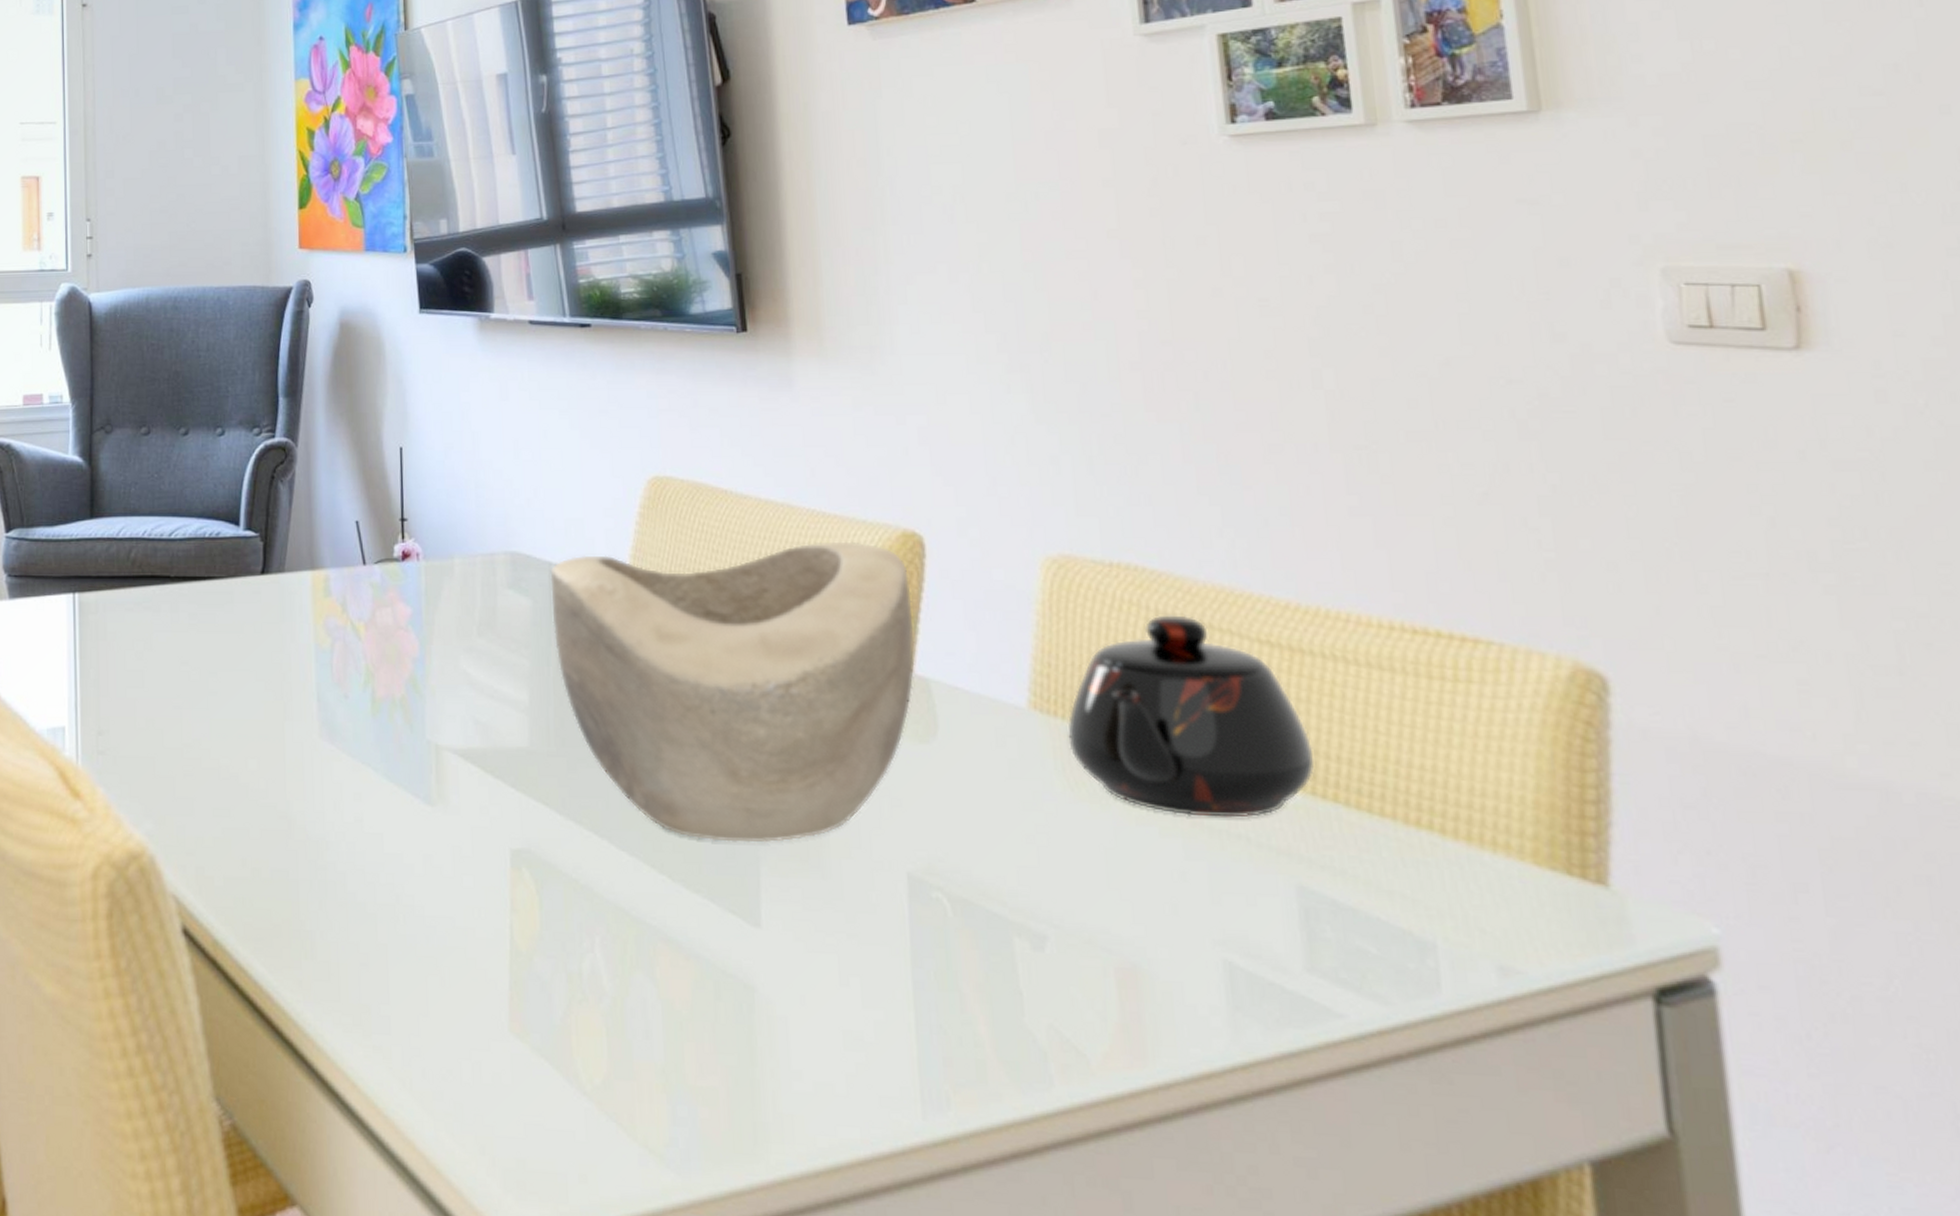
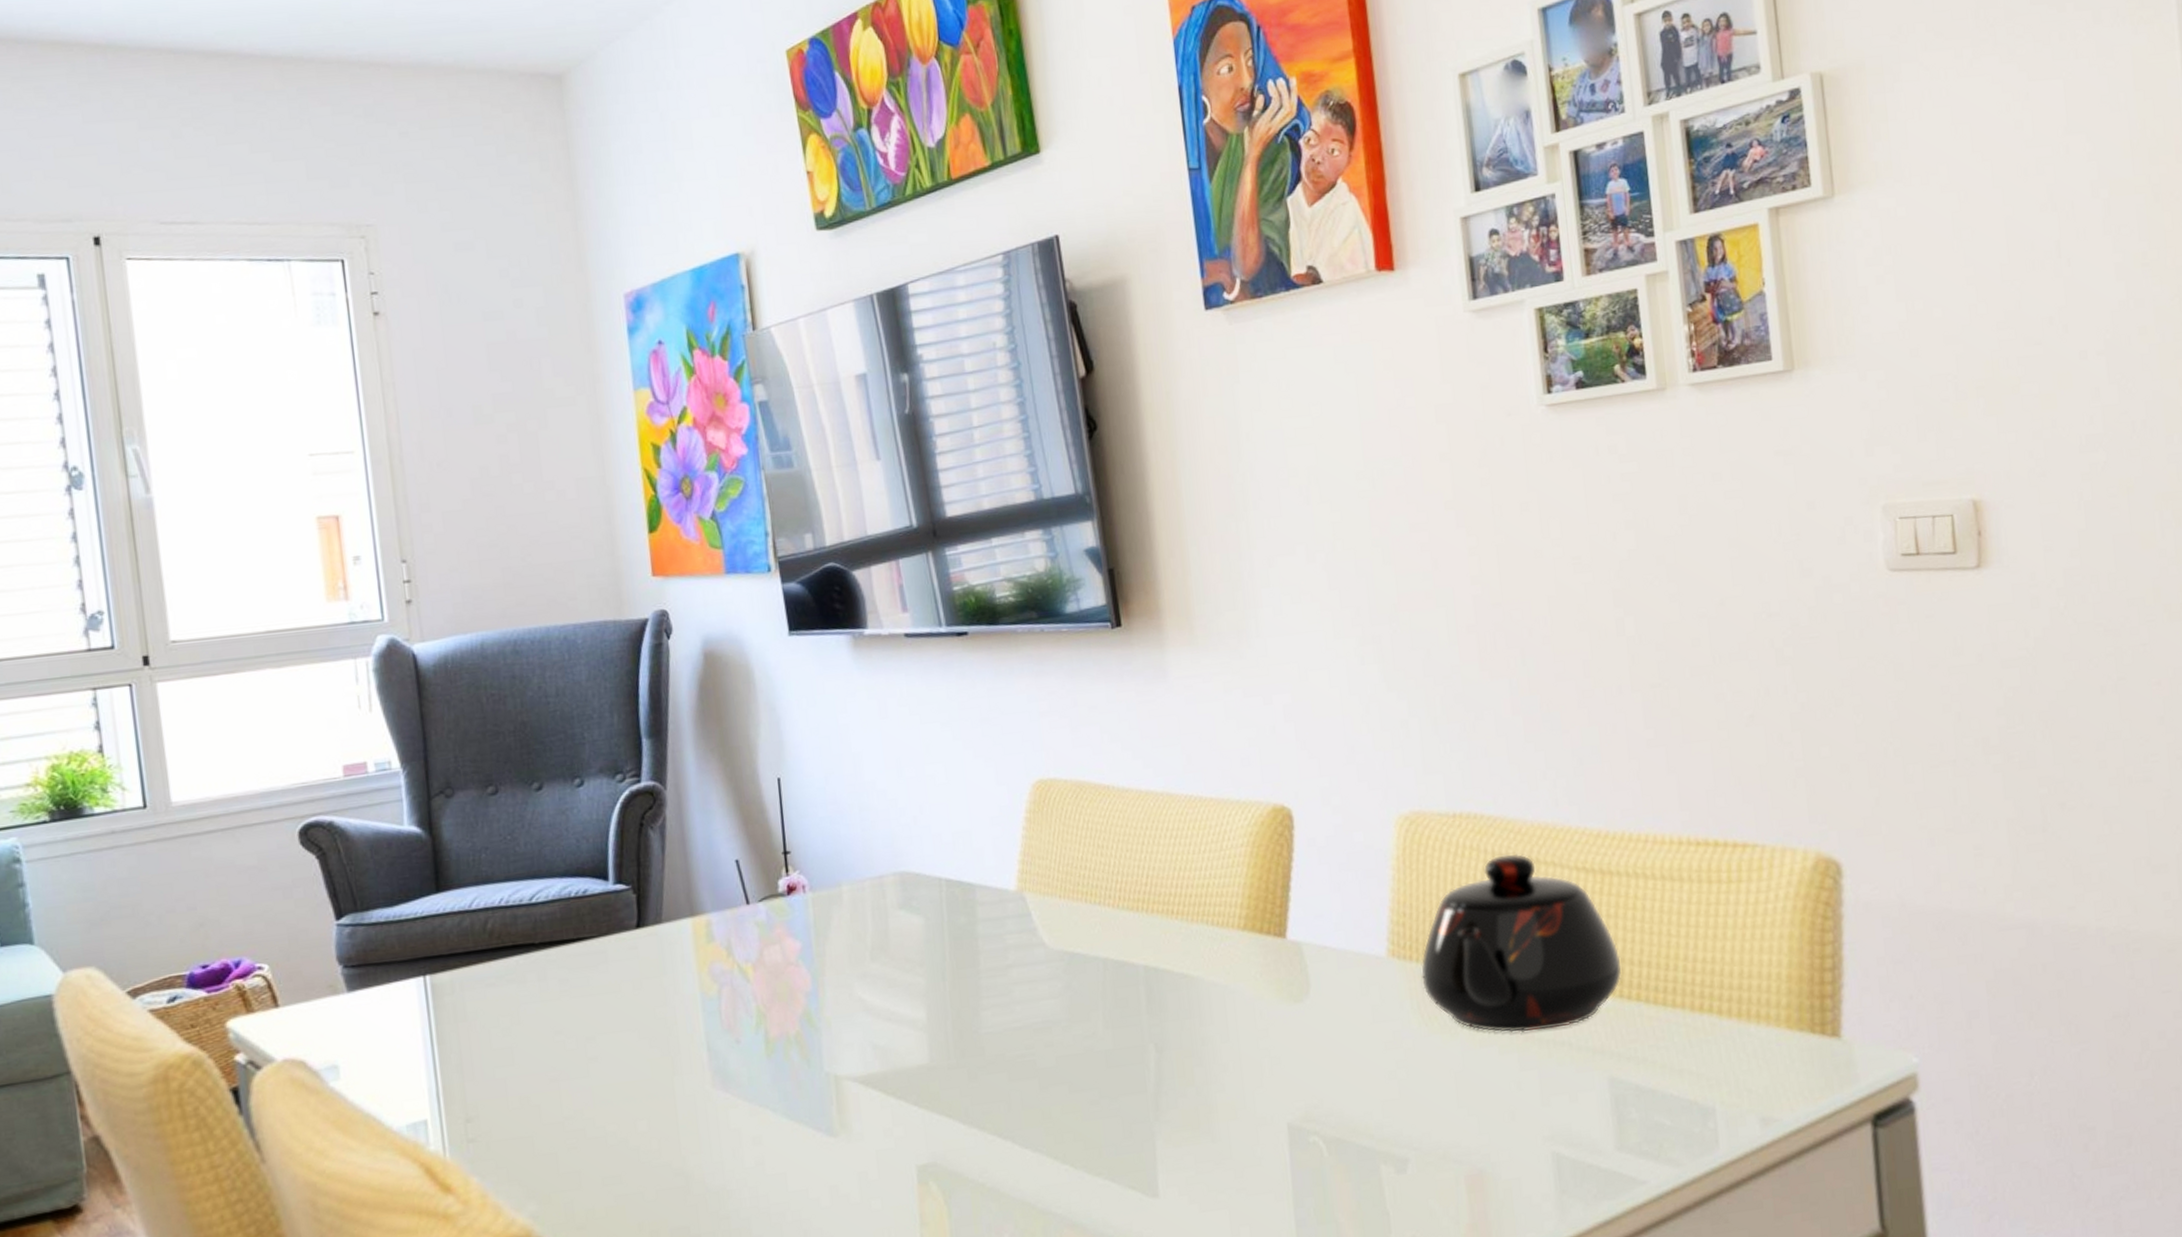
decorative bowl: present [550,541,915,843] -> none [940,821,1288,1125]

